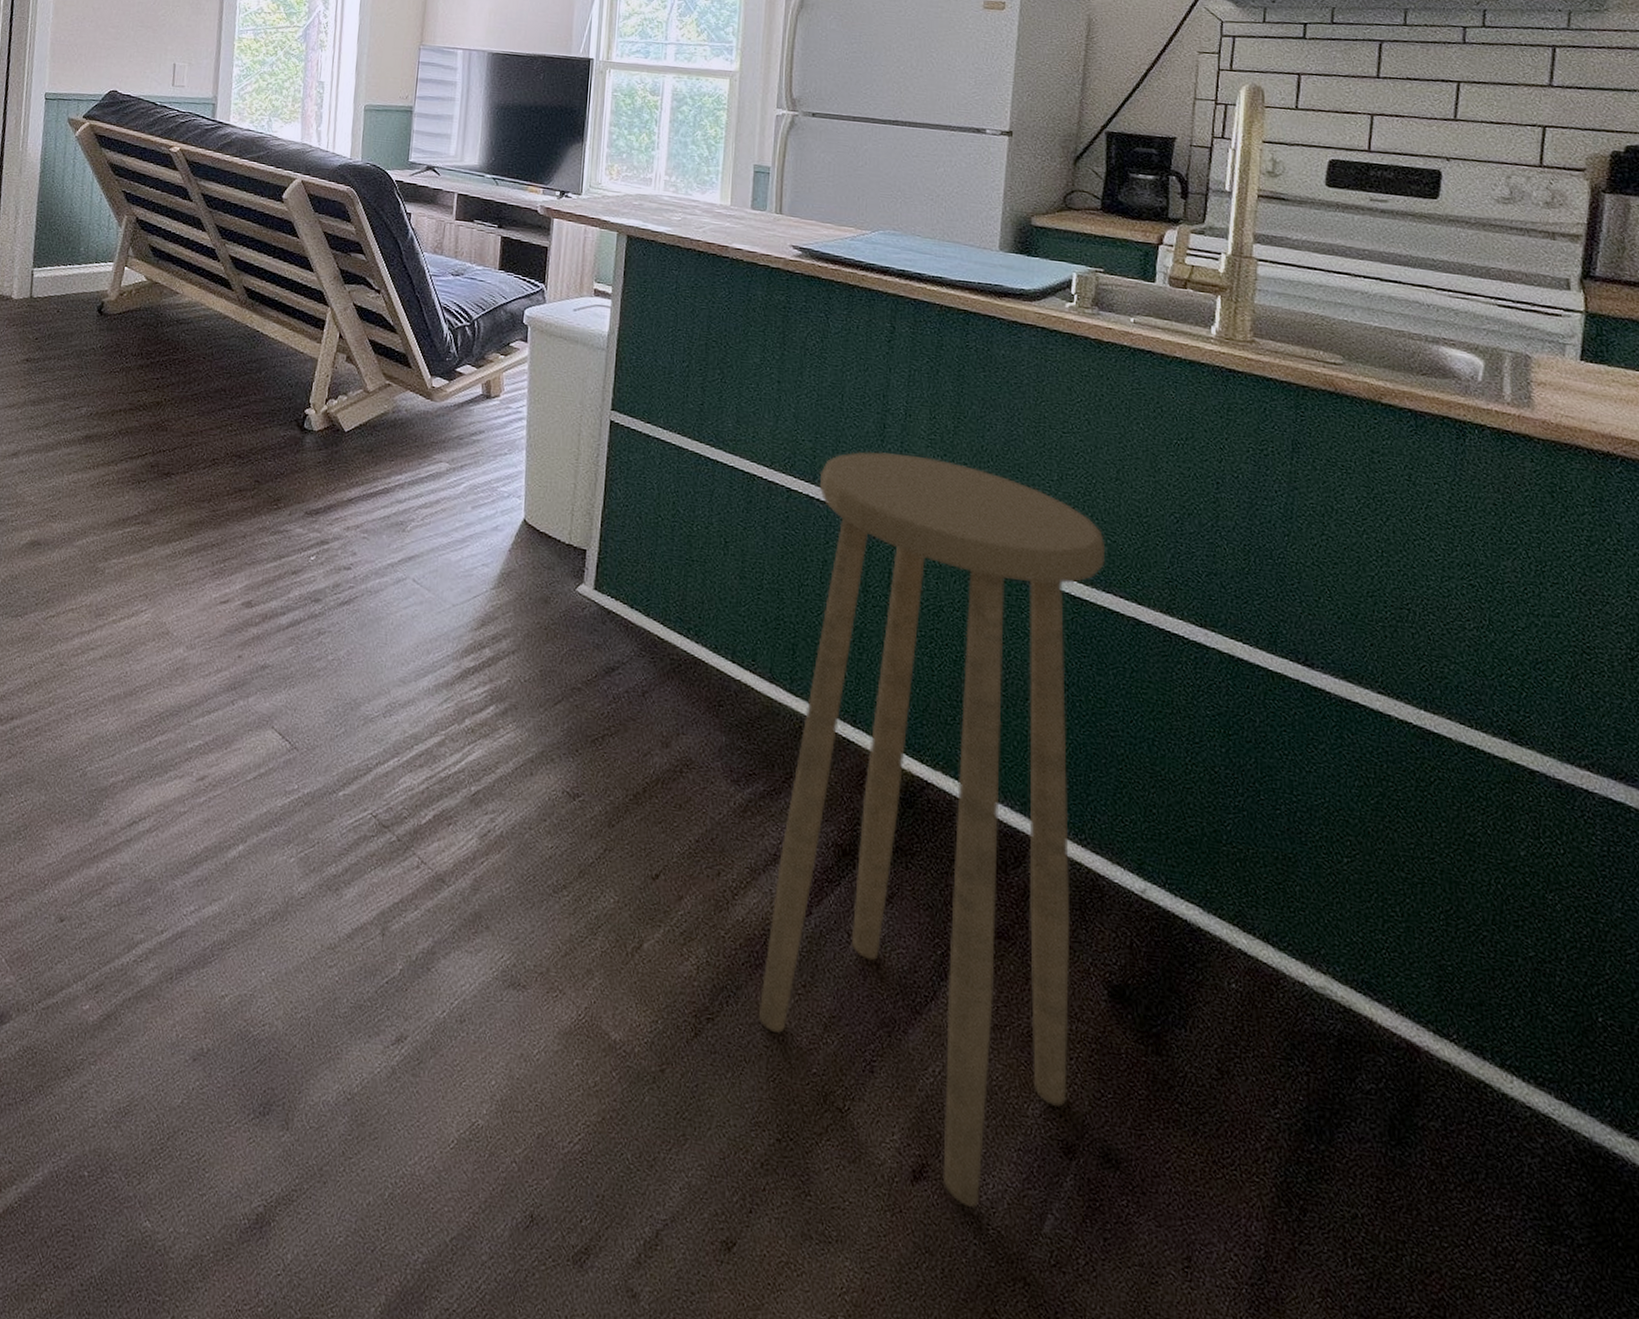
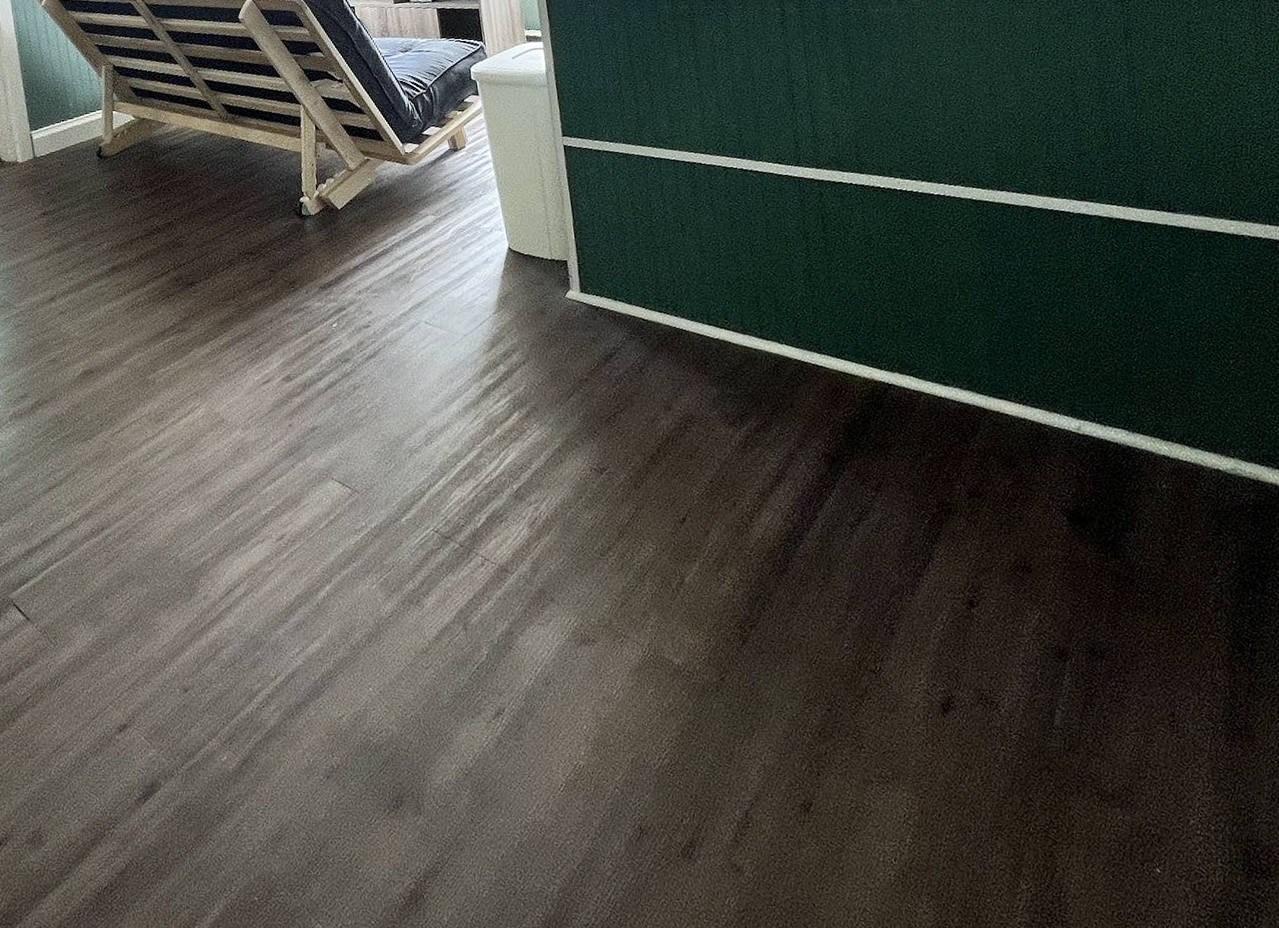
stool: present [759,451,1106,1208] -> none [747,112,1052,723]

